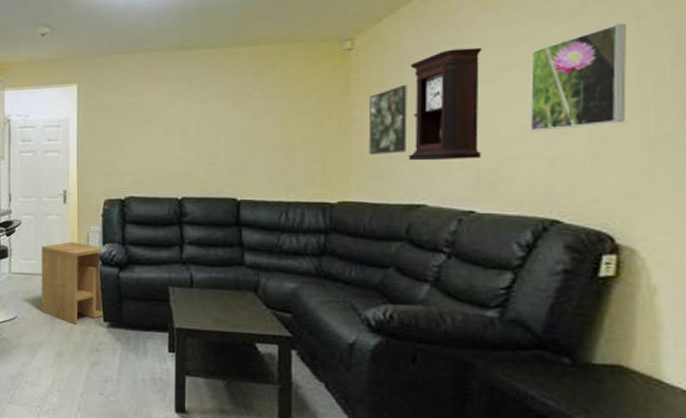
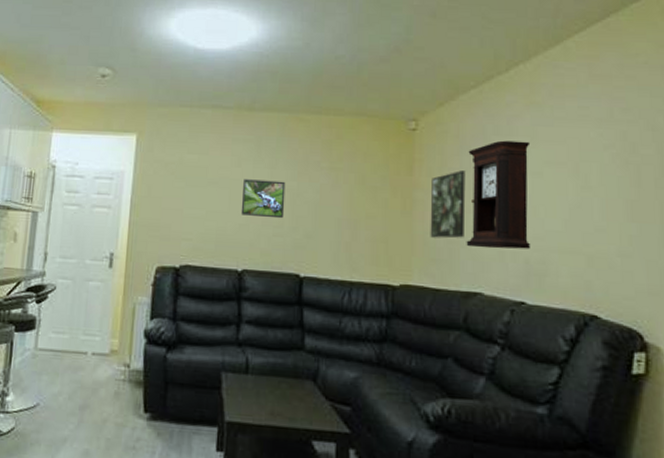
side table: present [41,242,104,325] -> none [69,314,149,417]
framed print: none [177,113,219,149] -> present [241,179,286,219]
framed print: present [529,23,627,132] -> none [570,133,647,228]

